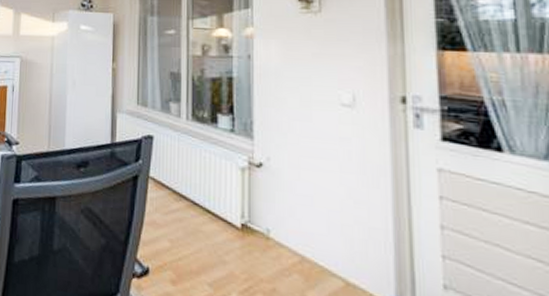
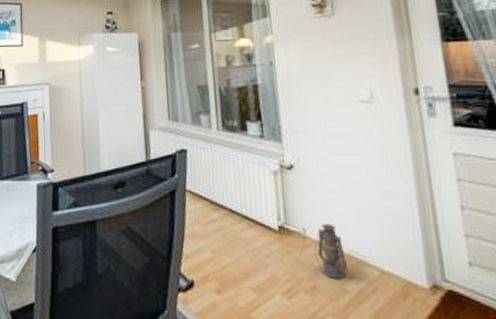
lantern: none [277,226,310,286] -> present [314,223,347,280]

